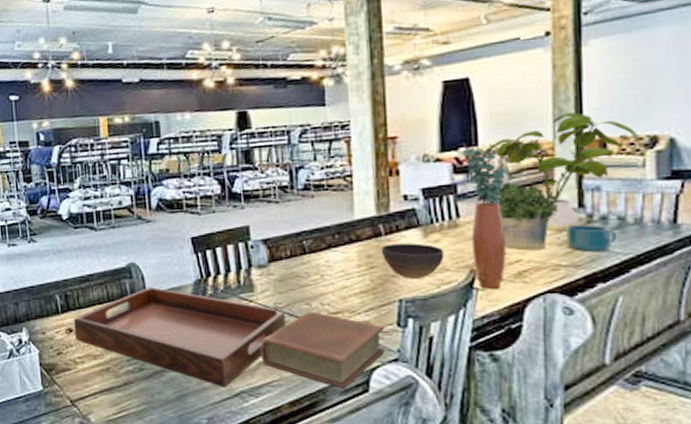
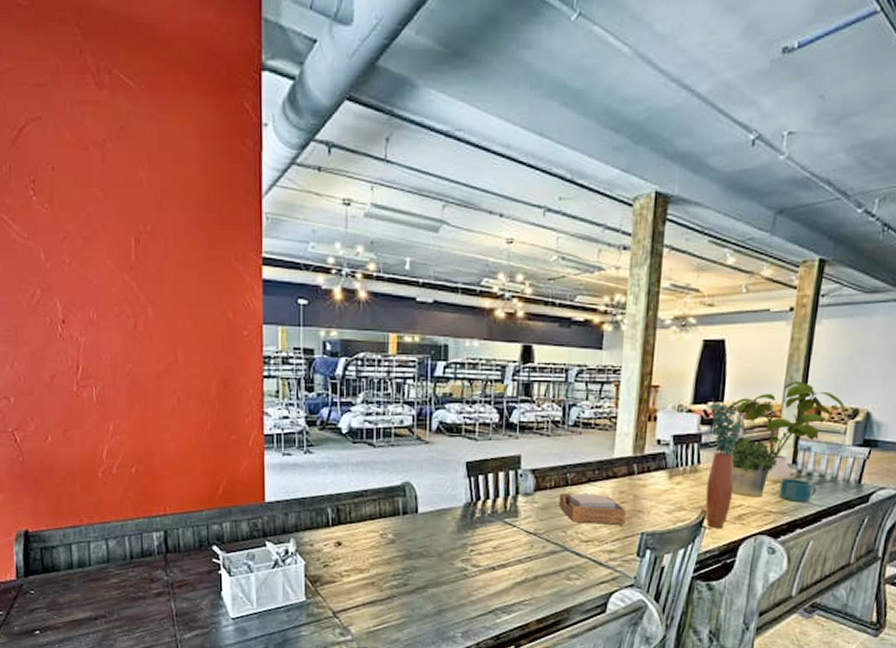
serving tray: present [74,287,287,386] -> none [344,507,544,603]
book: present [260,311,385,389] -> none [517,538,626,610]
napkin holder: none [297,260,378,293] -> present [559,493,626,525]
bowl: present [381,243,444,279] -> none [632,483,683,515]

